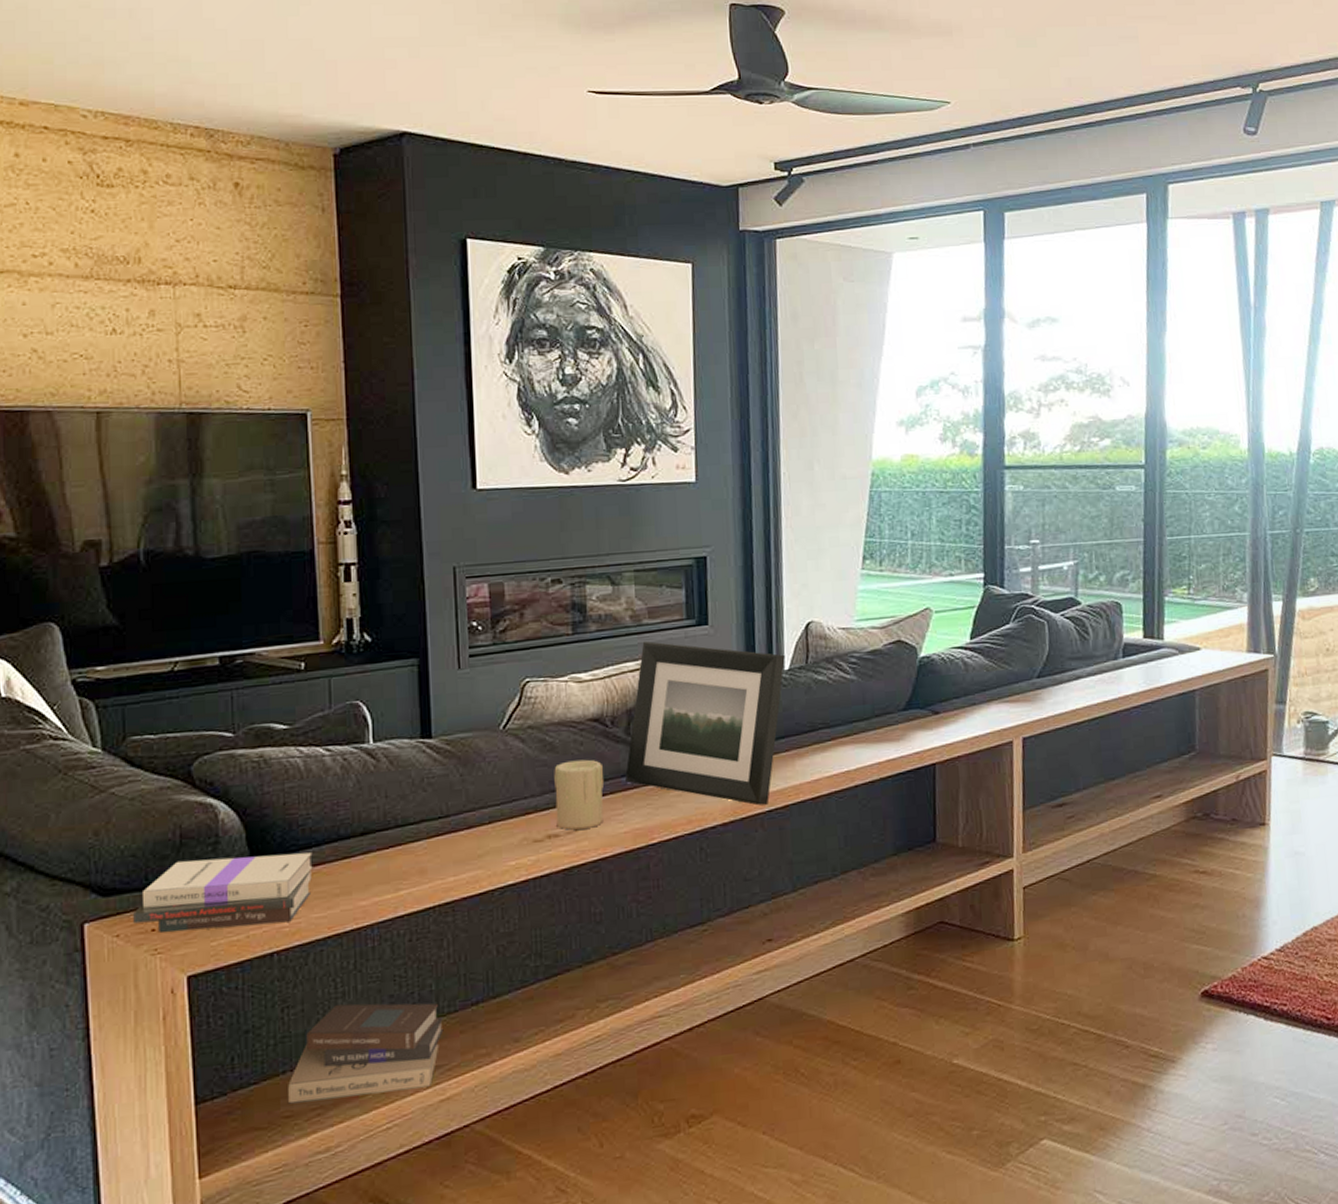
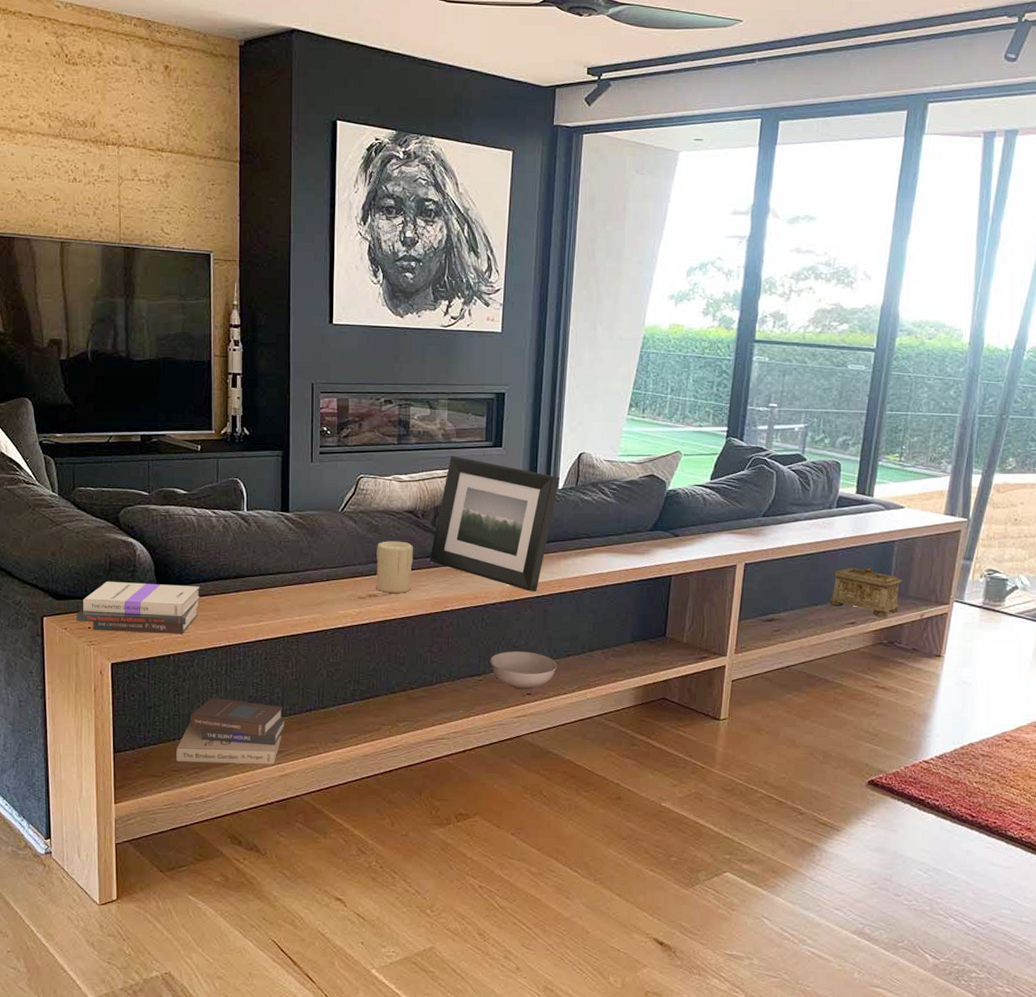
bowl: none [714,884,804,936] -> present [489,651,558,690]
decorative box: none [1127,725,1211,786] -> present [829,567,902,618]

